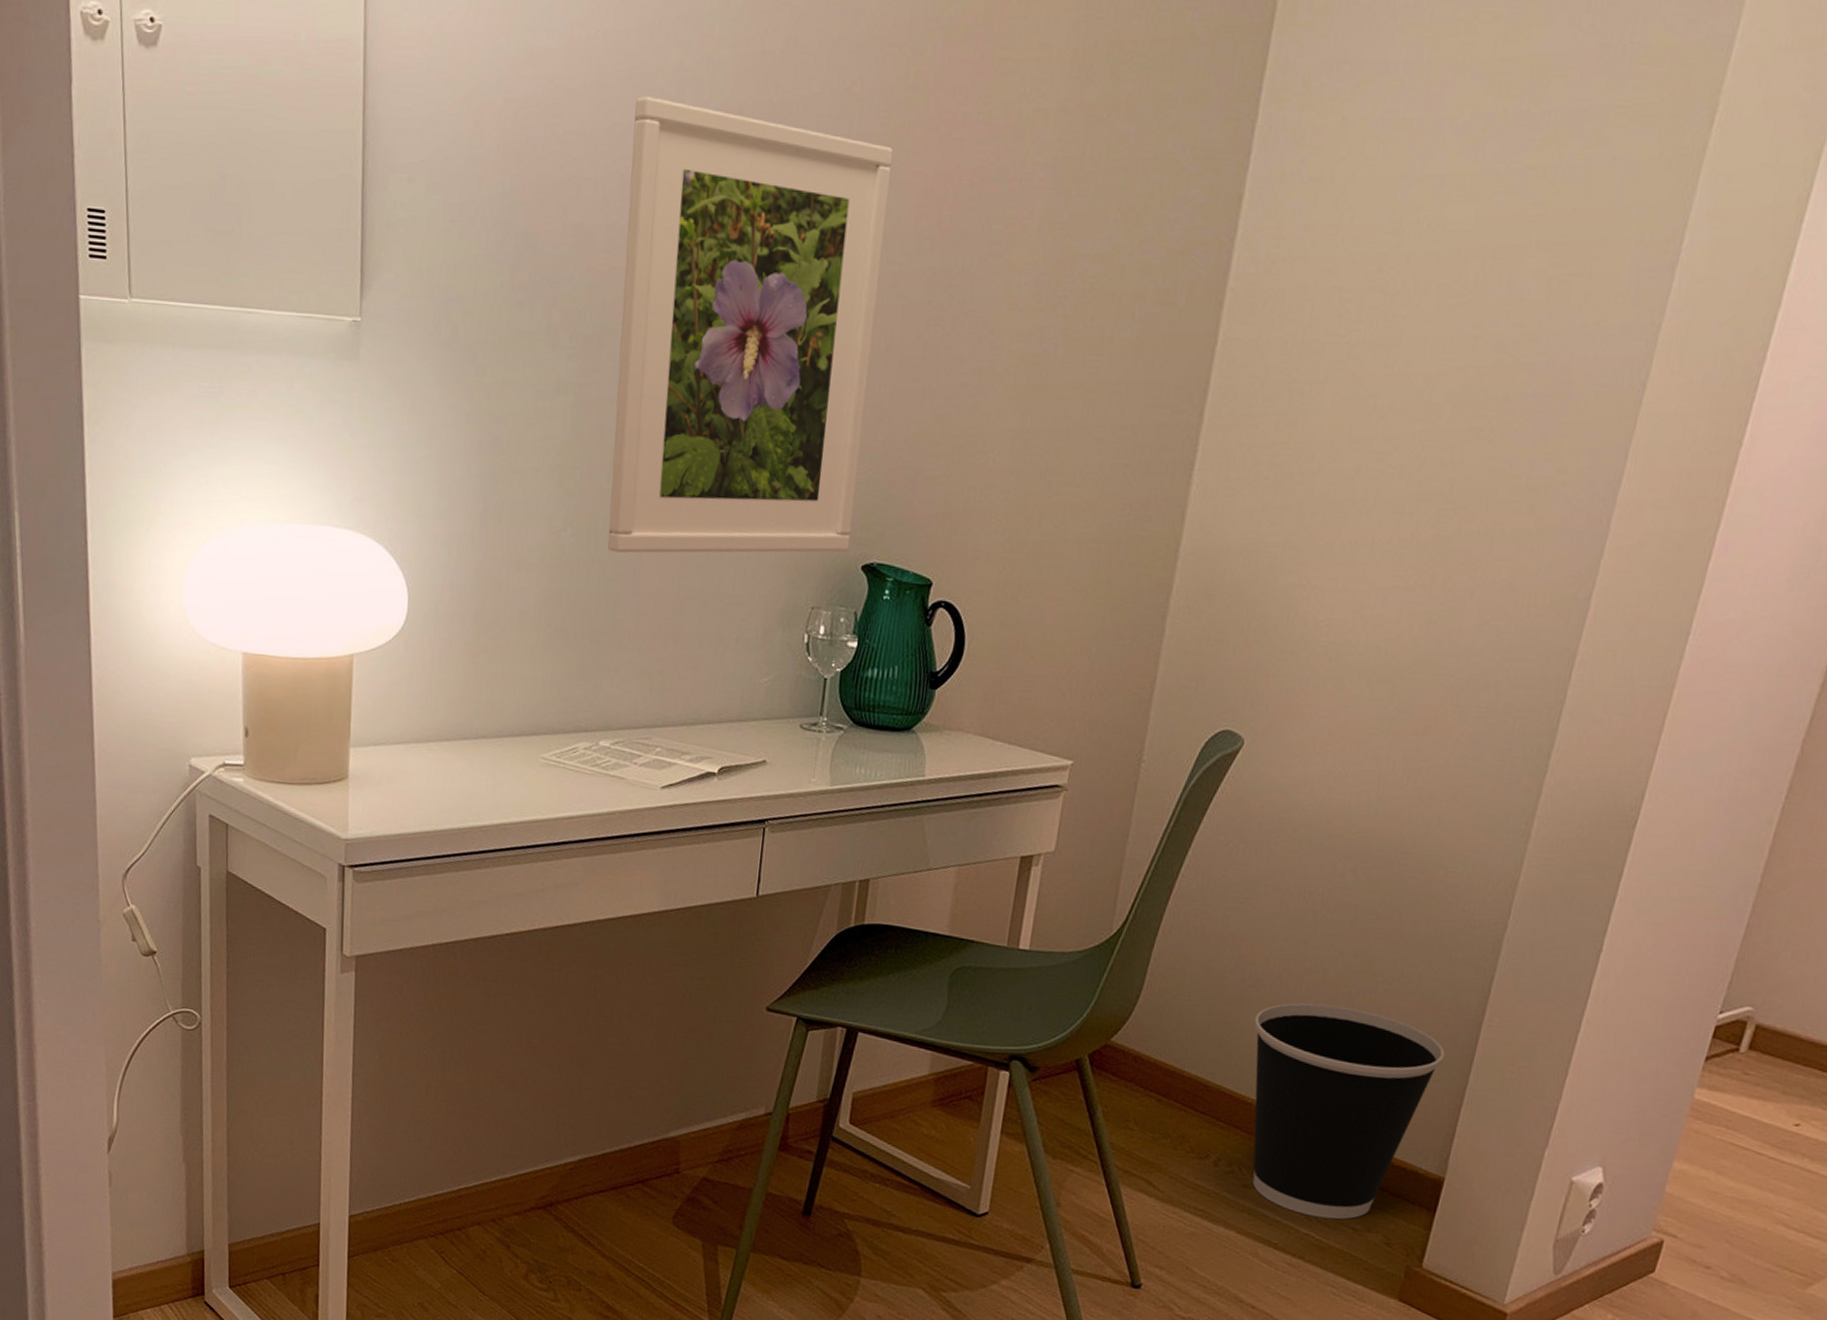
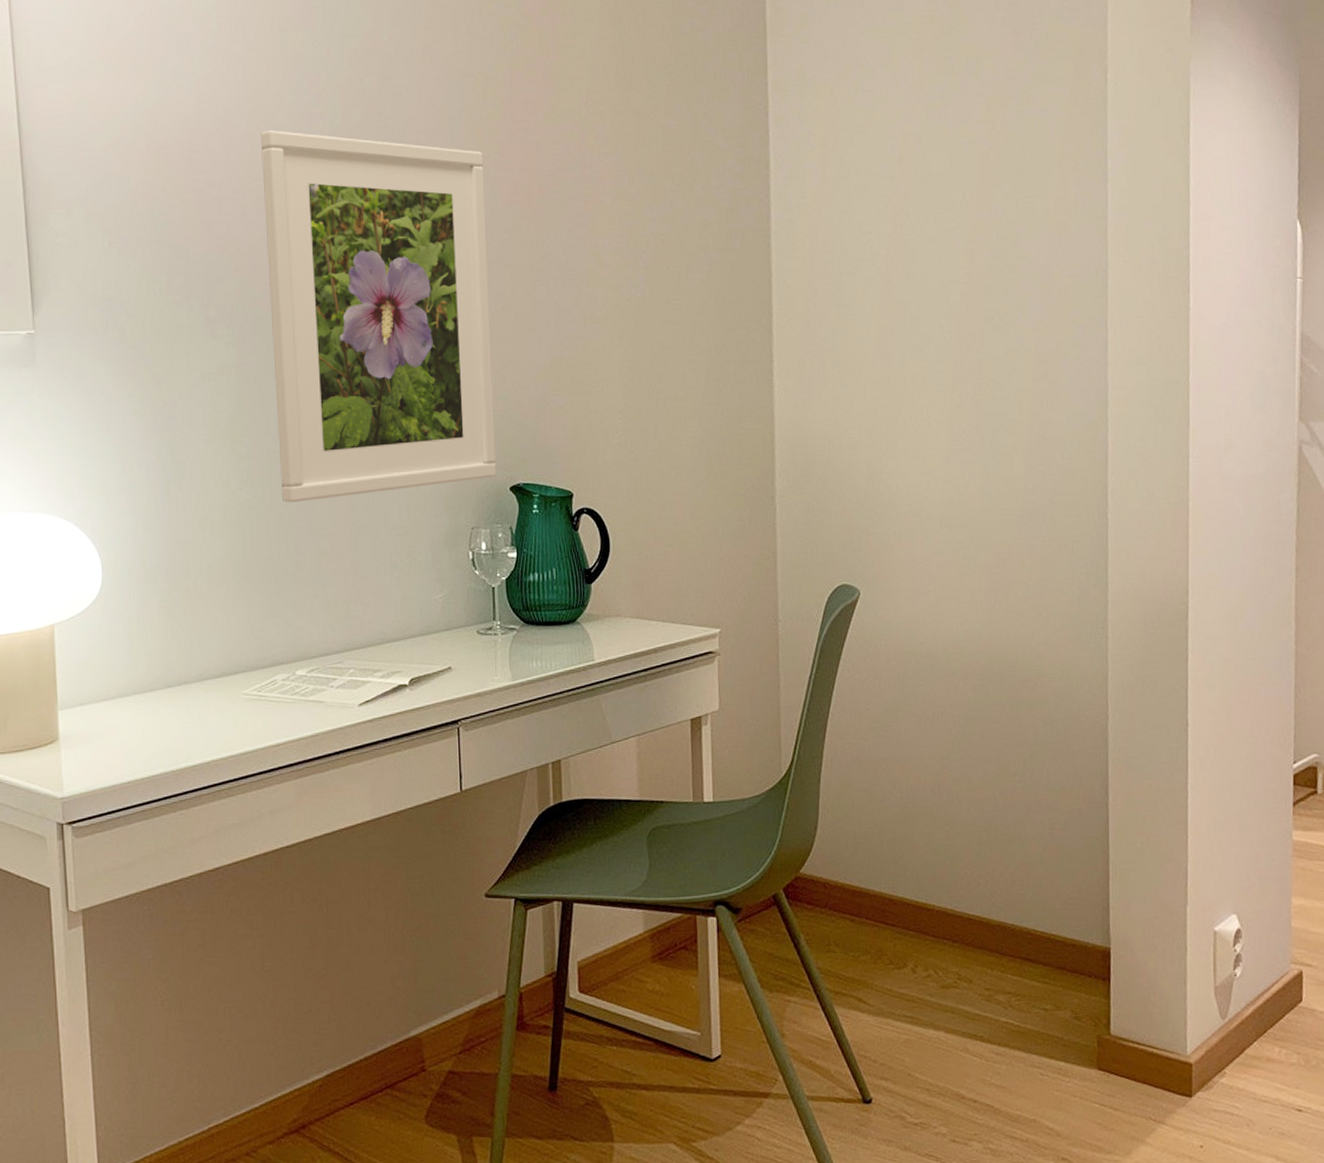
wastebasket: present [1252,1003,1445,1220] -> none [919,808,1085,1005]

